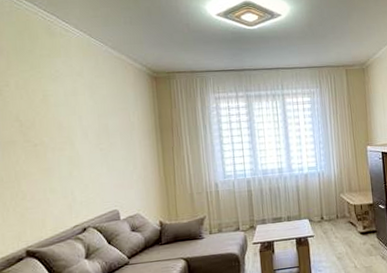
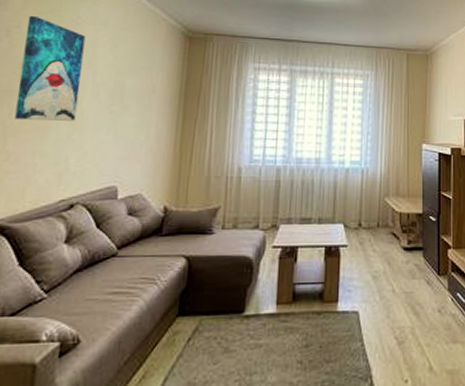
wall art: none [14,75,73,165] -> present [14,16,86,121]

